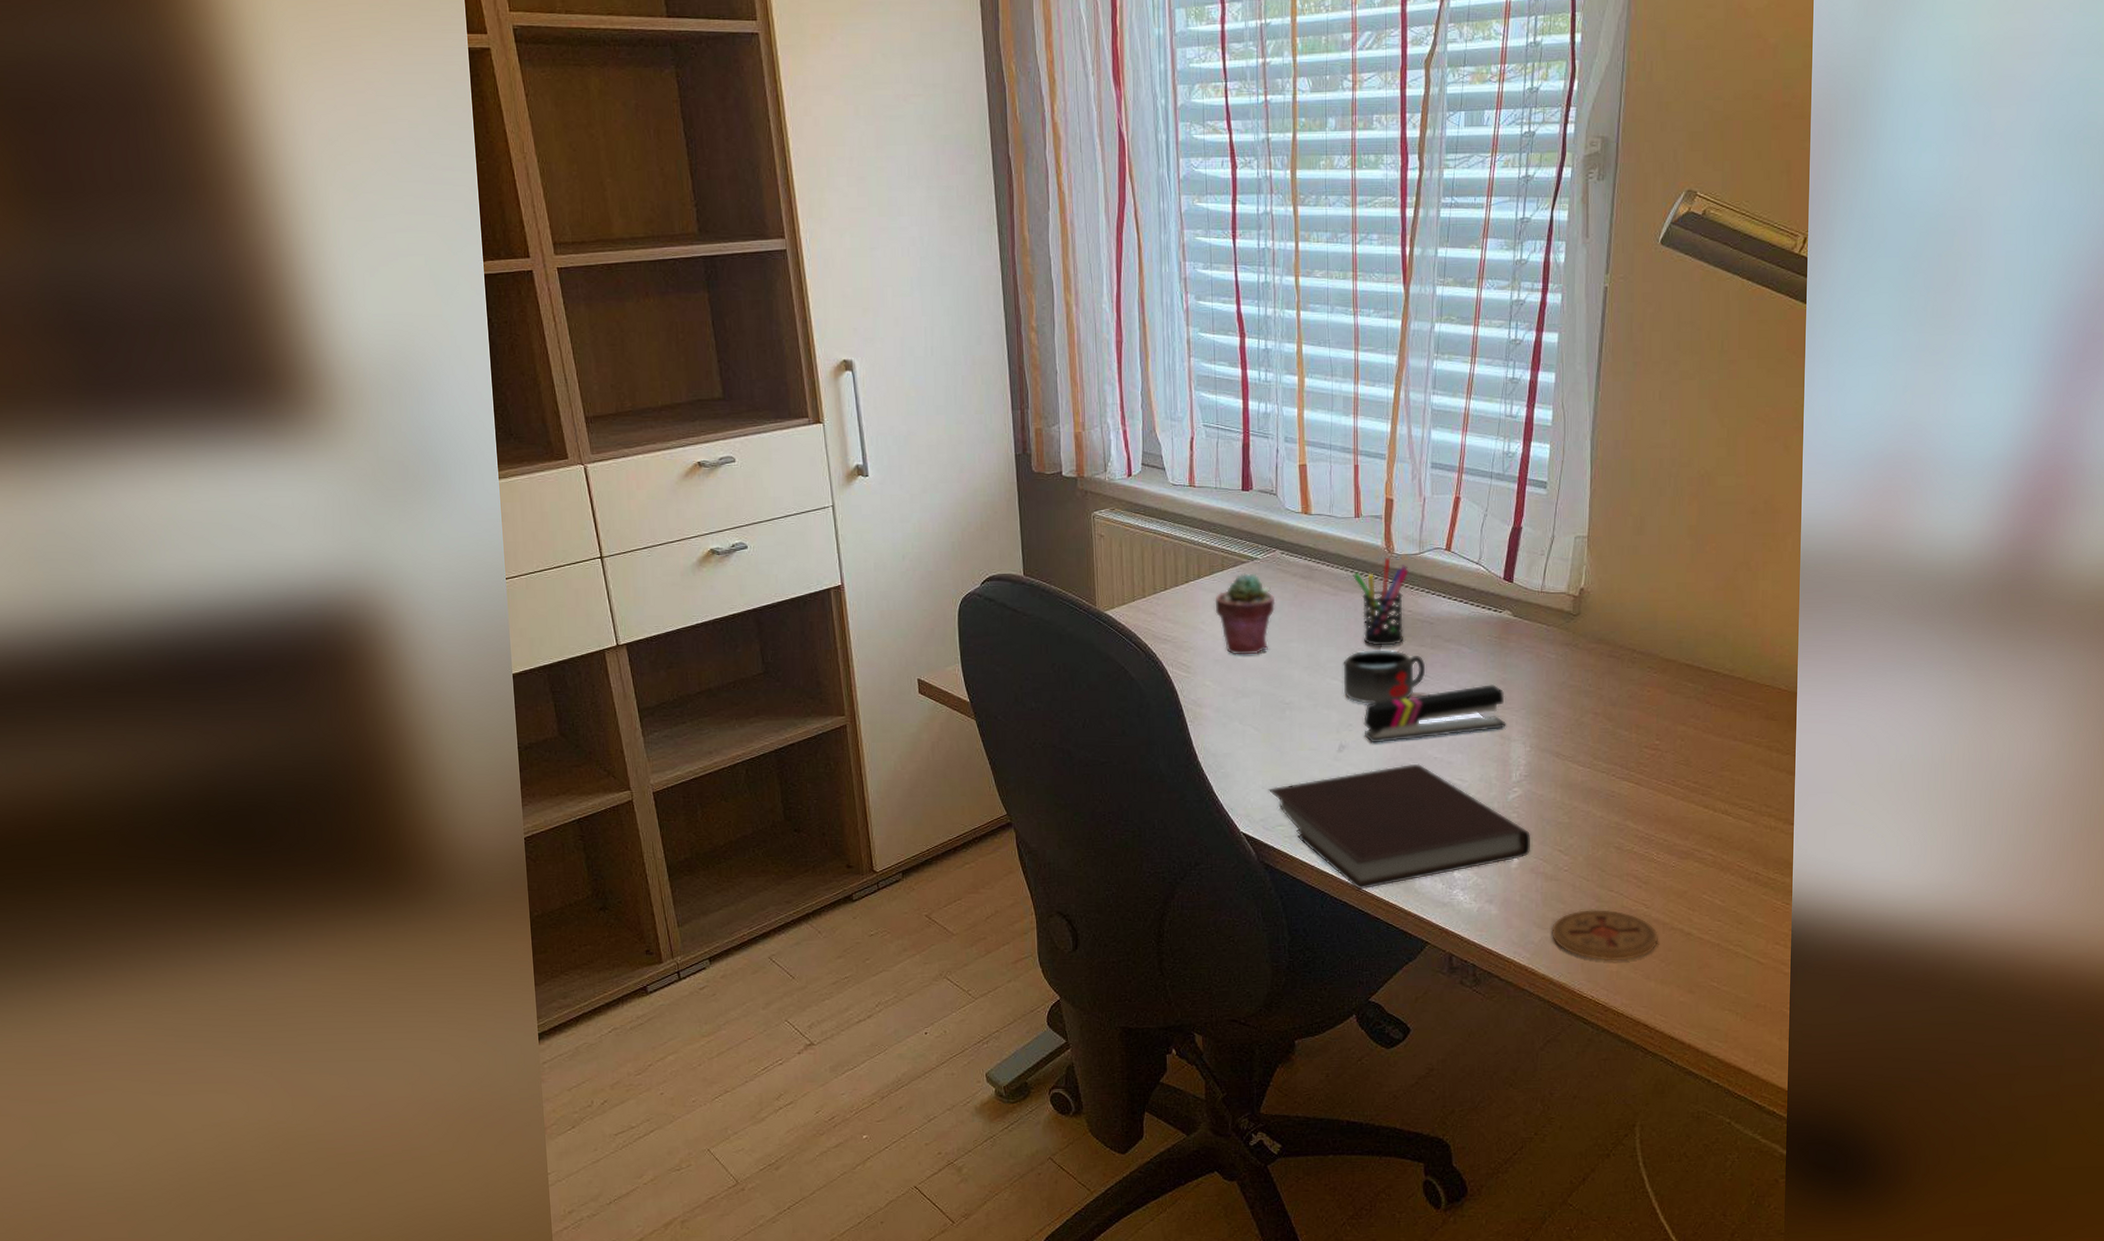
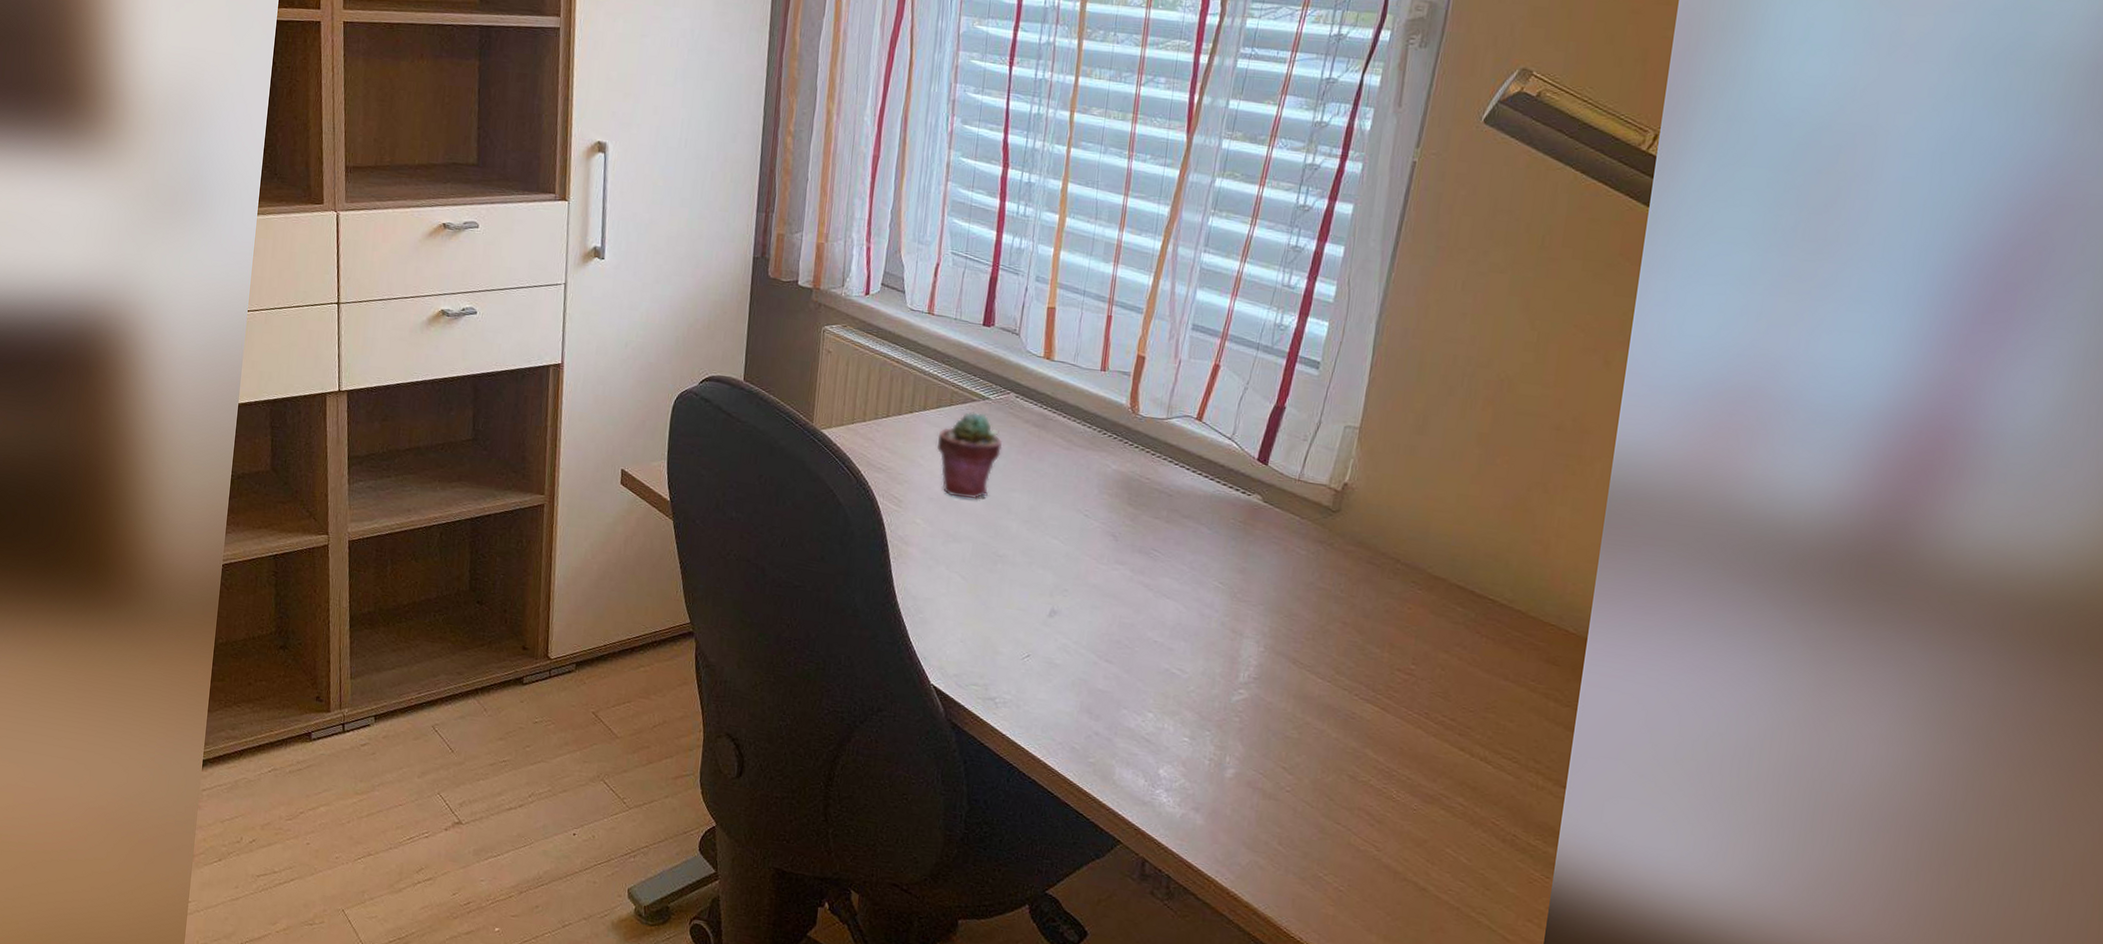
notebook: present [1268,763,1531,890] -> none [966,642,1252,771]
mug: present [1343,649,1426,704] -> none [1062,512,1158,573]
pen holder: present [1353,558,1409,646] -> none [1090,418,1153,513]
stapler: present [1364,684,1506,743] -> none [1079,570,1243,623]
coaster: present [1552,909,1658,961] -> none [1262,838,1387,906]

